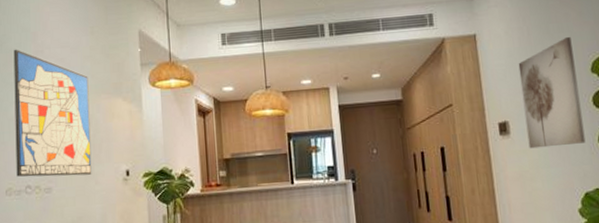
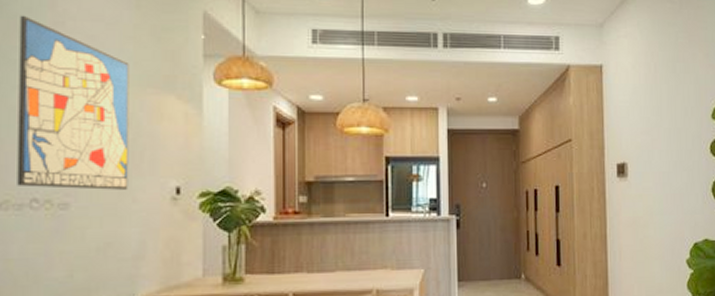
wall art: present [518,36,586,149] -> none [642,78,700,194]

